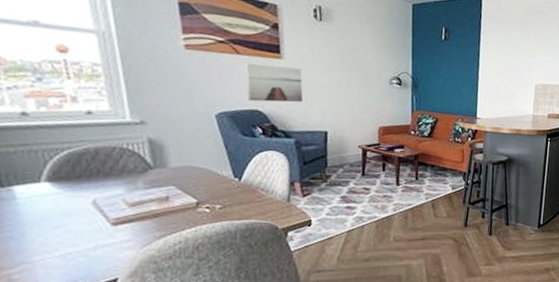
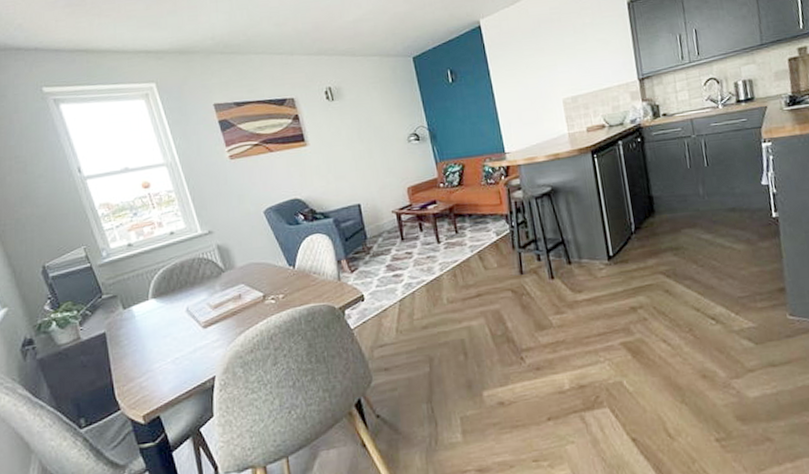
wall art: present [245,63,303,103] -> none [278,149,332,192]

